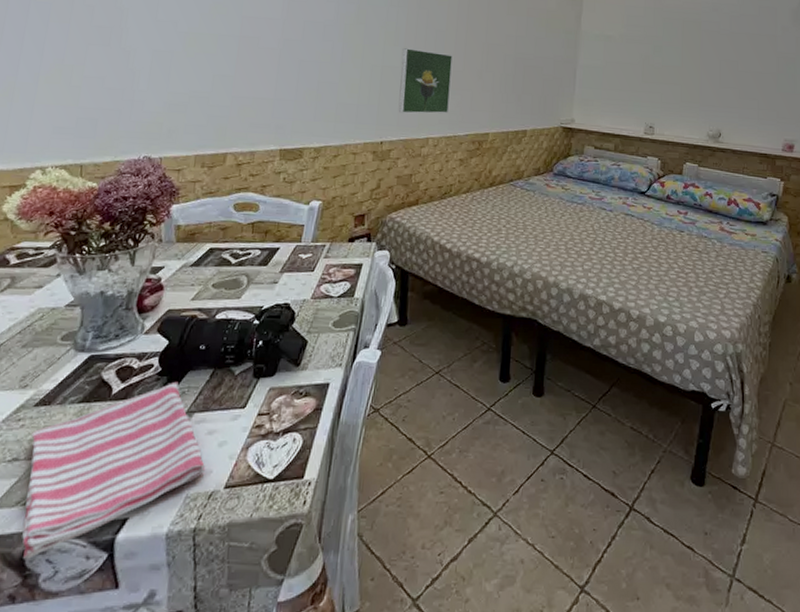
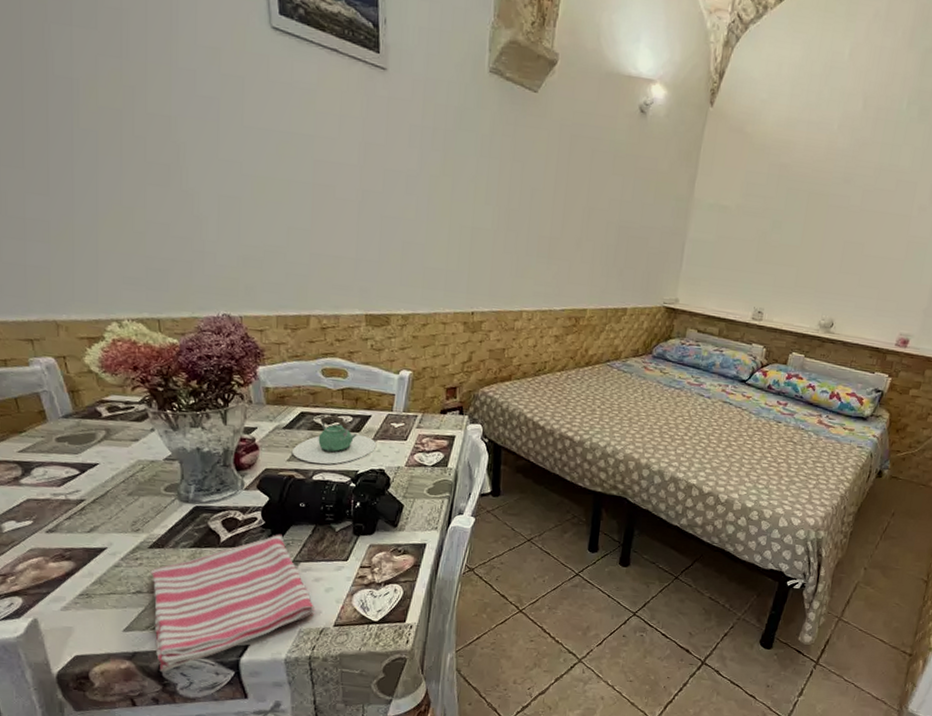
teapot: none [196,250,284,301] -> present [291,415,377,465]
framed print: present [398,48,453,114] -> none [490,208,550,285]

